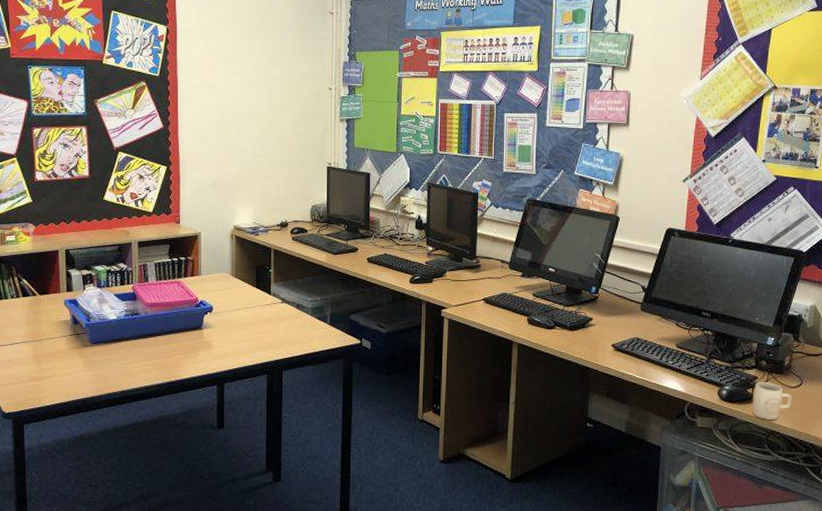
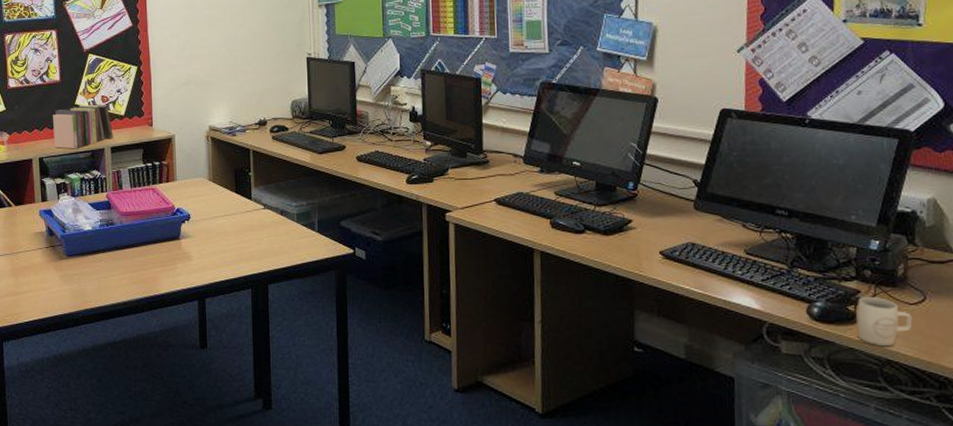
books: none [81,200,141,243] -> present [53,104,113,149]

